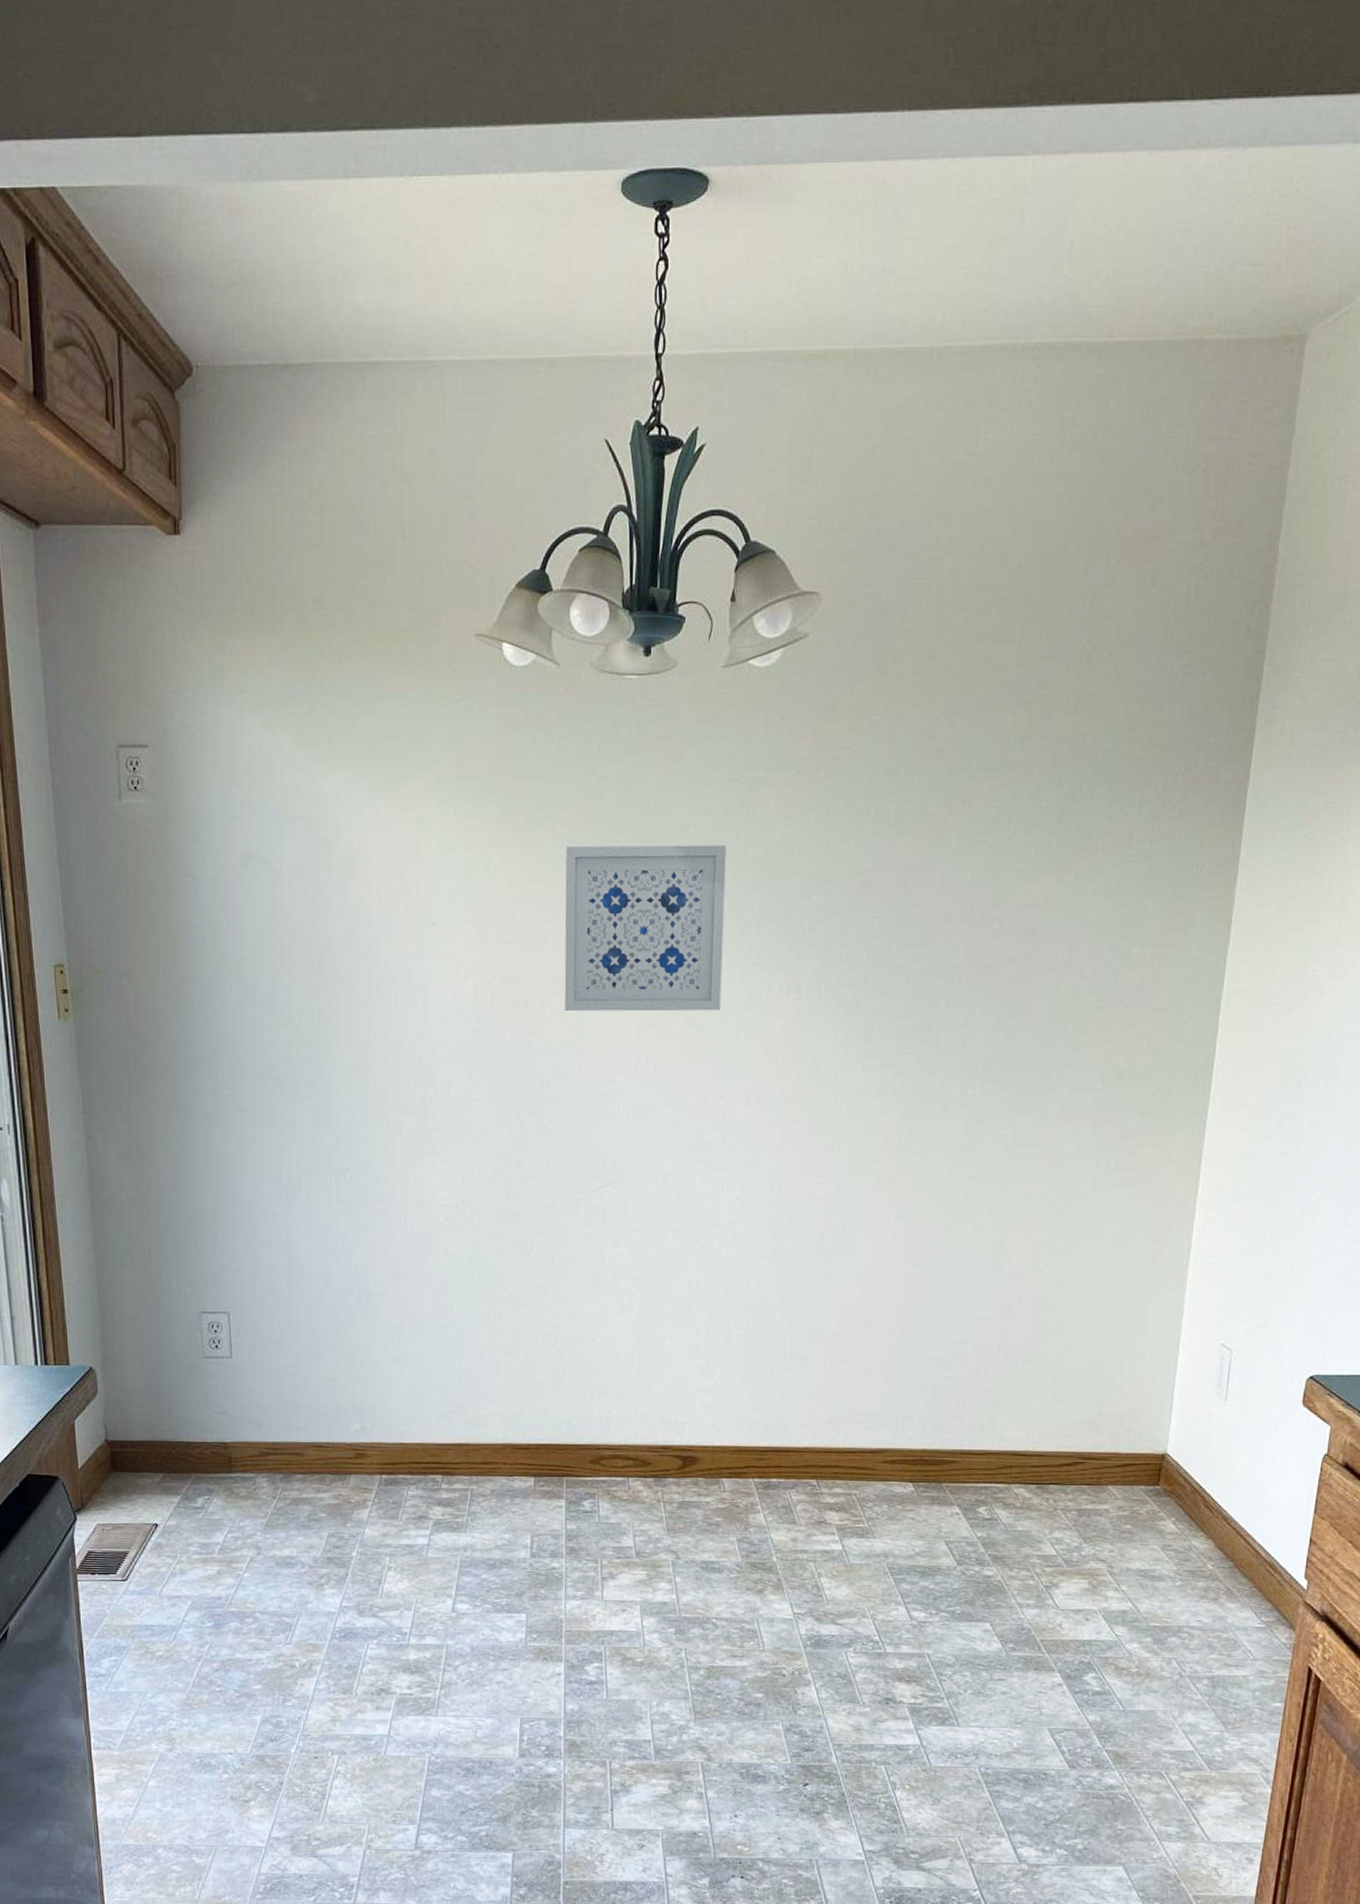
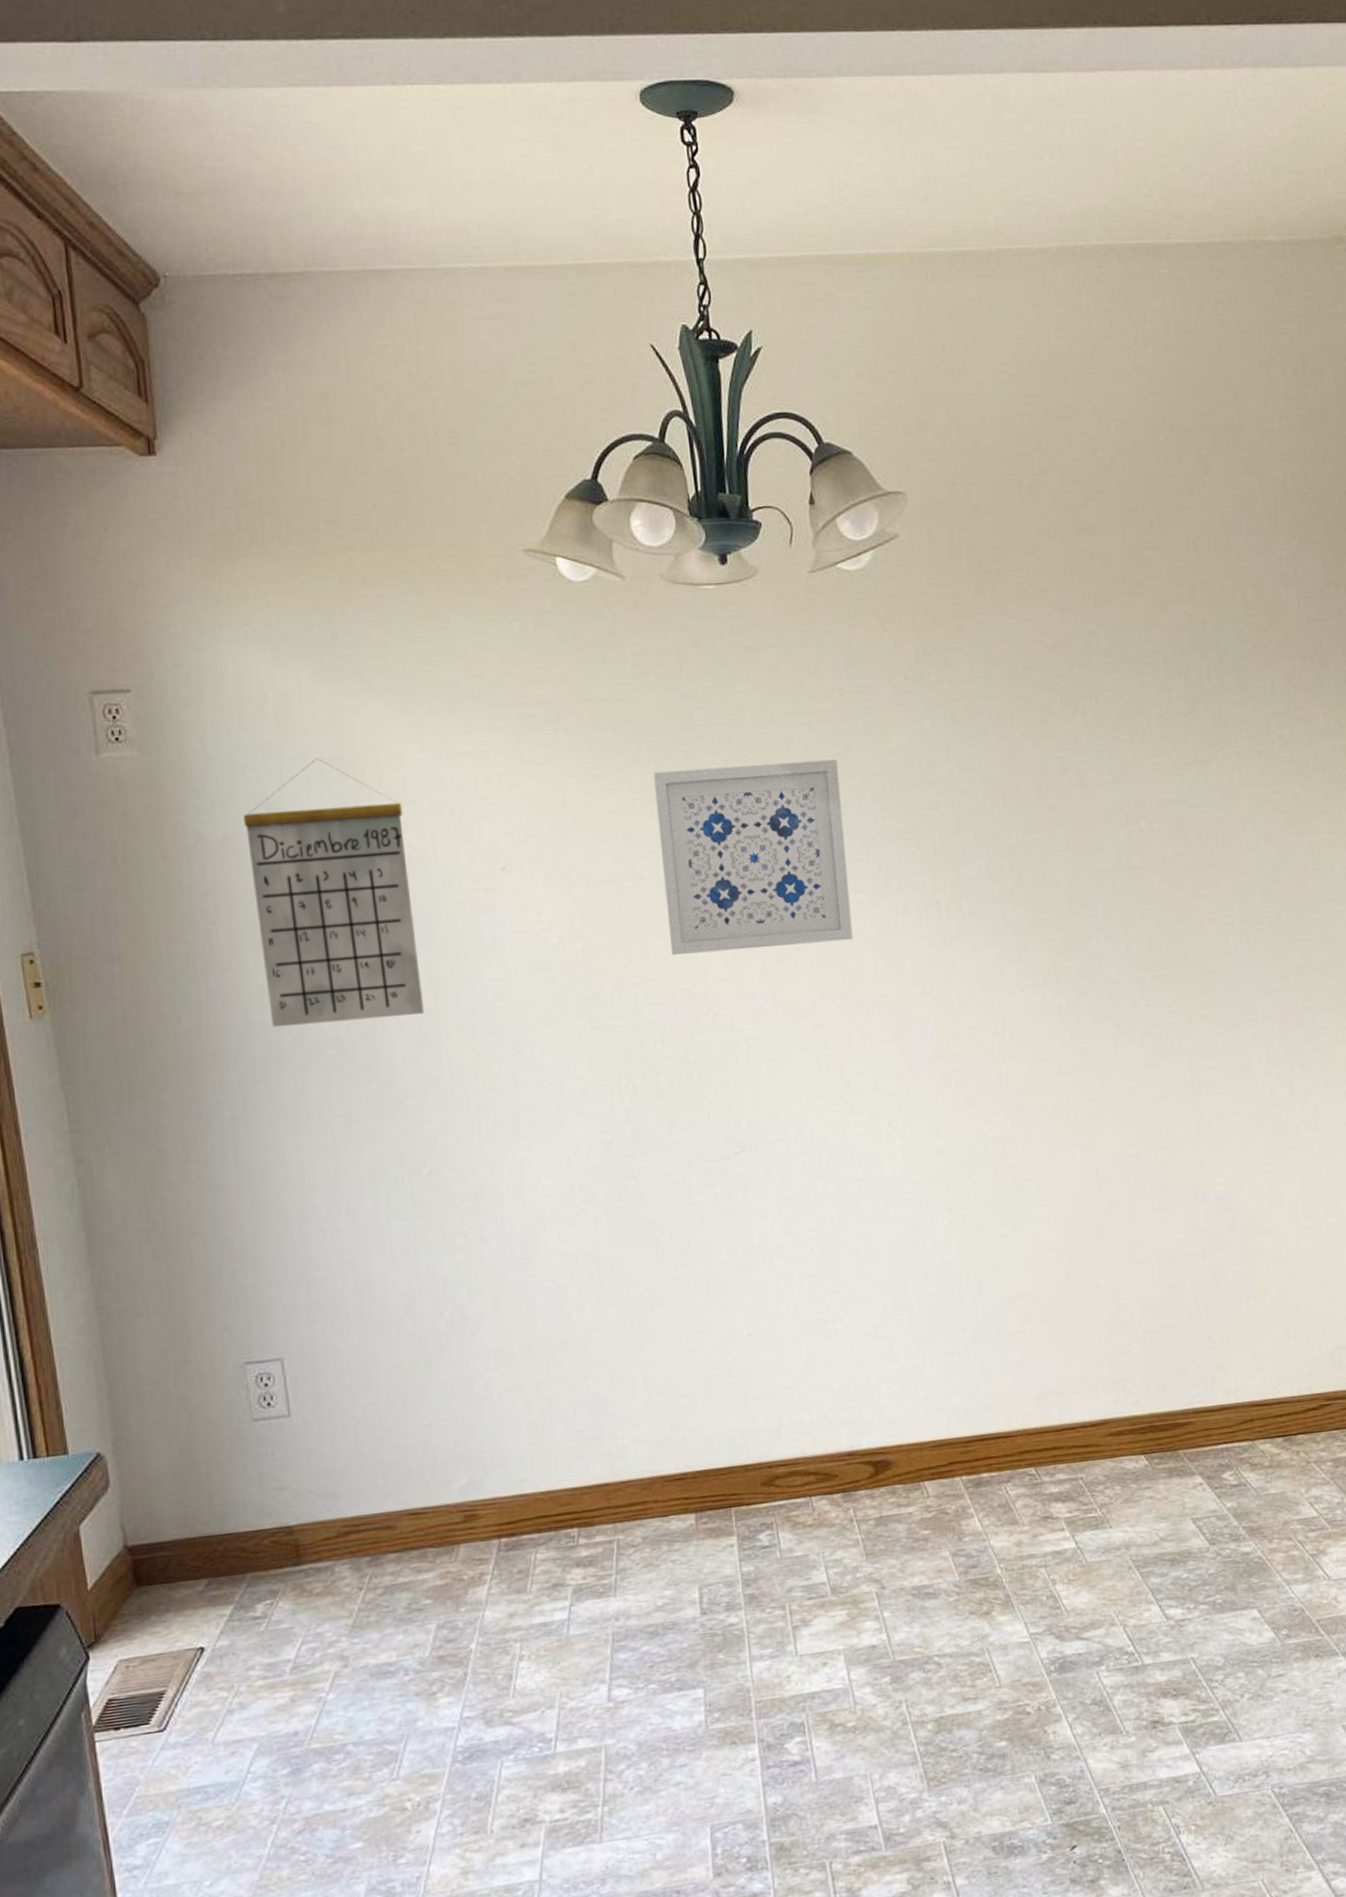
calendar: none [228,814,359,1044] -> present [243,757,425,1028]

